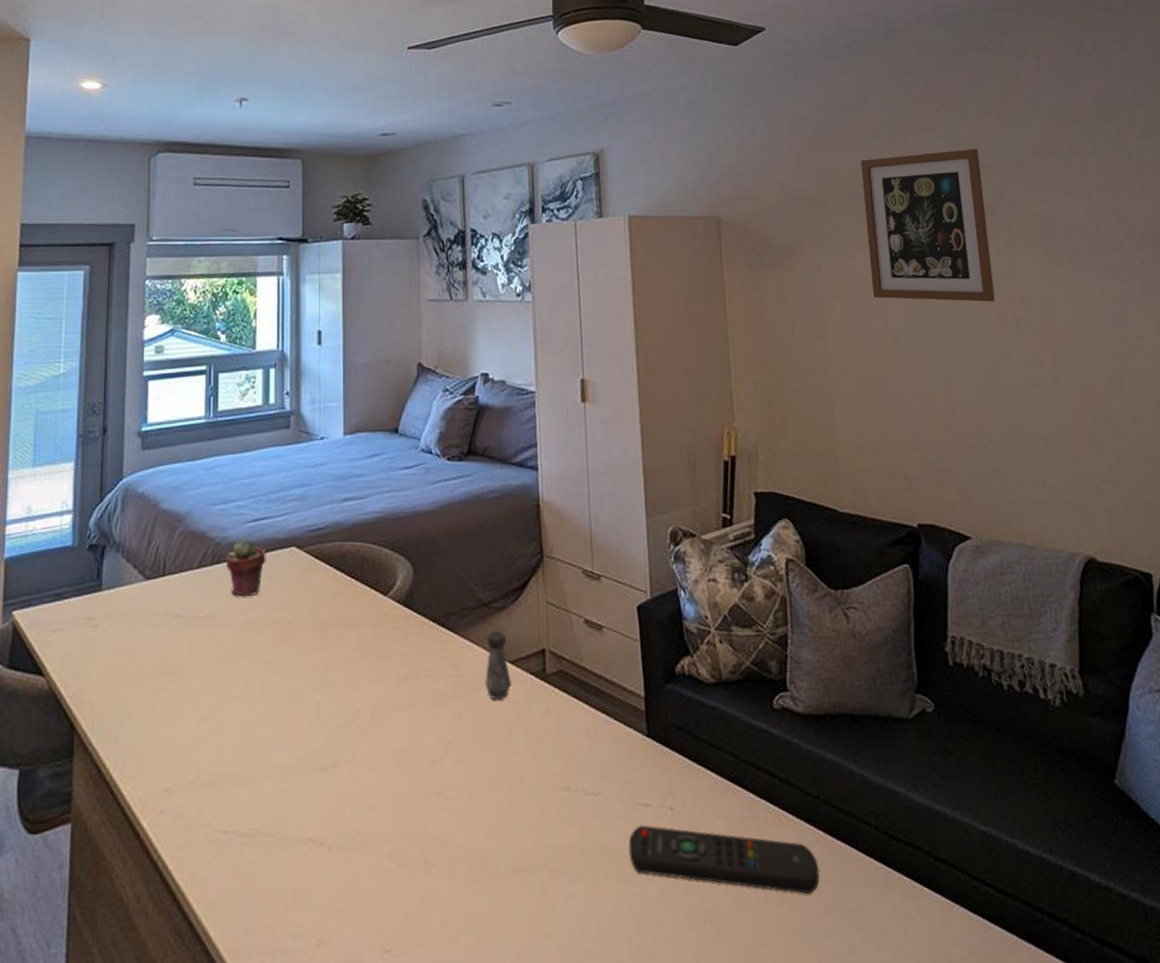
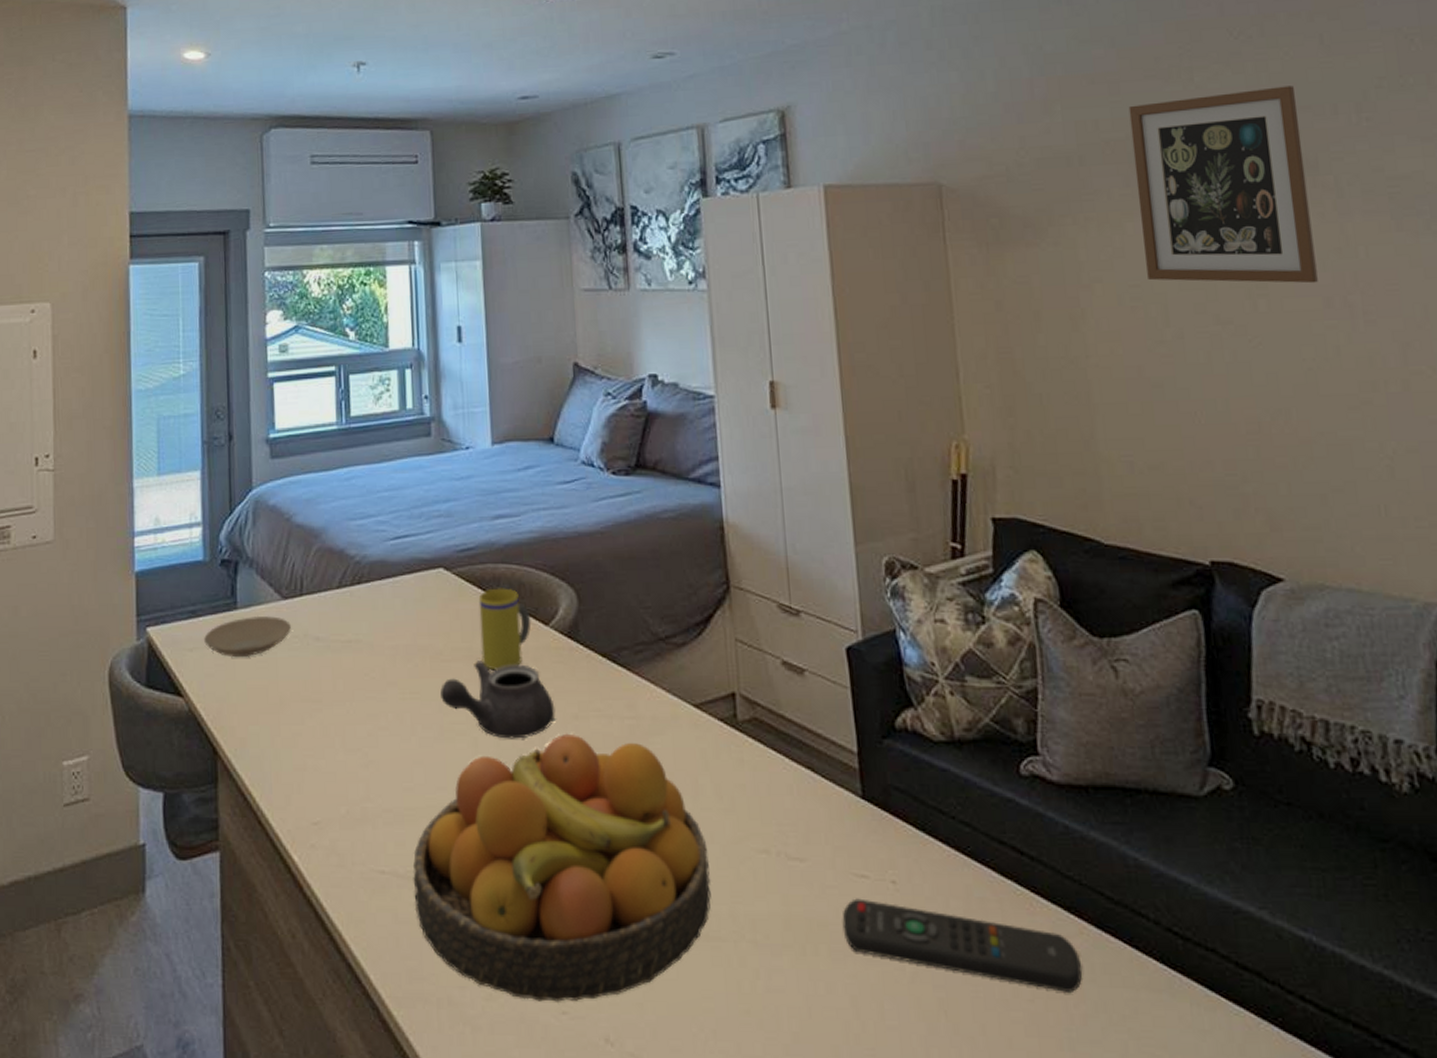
plate: none [68,596,152,637] -> present [204,615,291,658]
potted succulent: present [225,538,266,597] -> none [366,557,411,621]
fruit bowl: none [255,692,519,943] -> present [413,733,711,1002]
teapot: none [288,630,390,701] -> present [440,660,555,739]
mug: none [326,563,372,639] -> present [478,588,532,671]
salt shaker: present [485,631,511,700] -> none [665,670,696,748]

